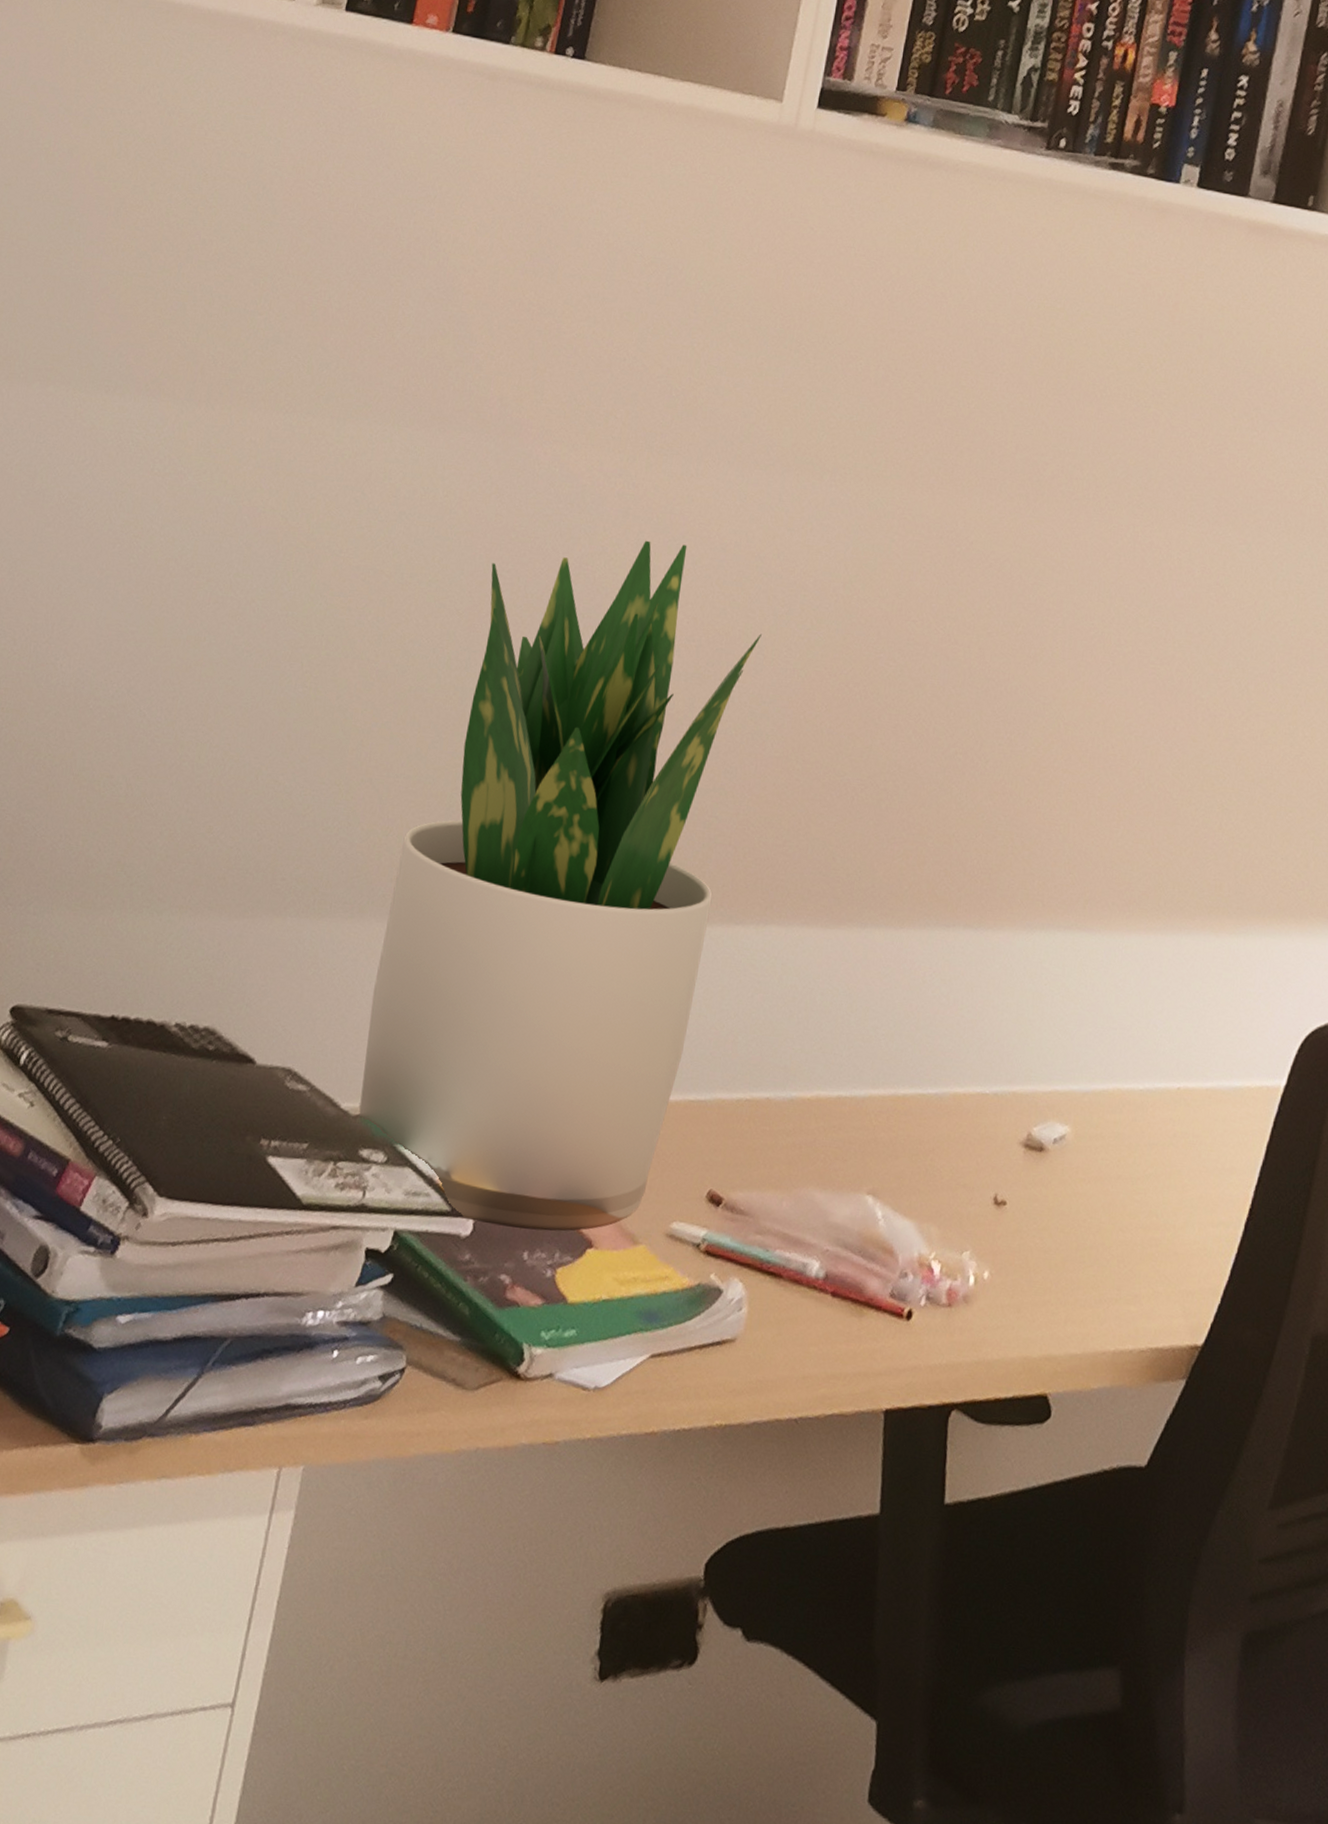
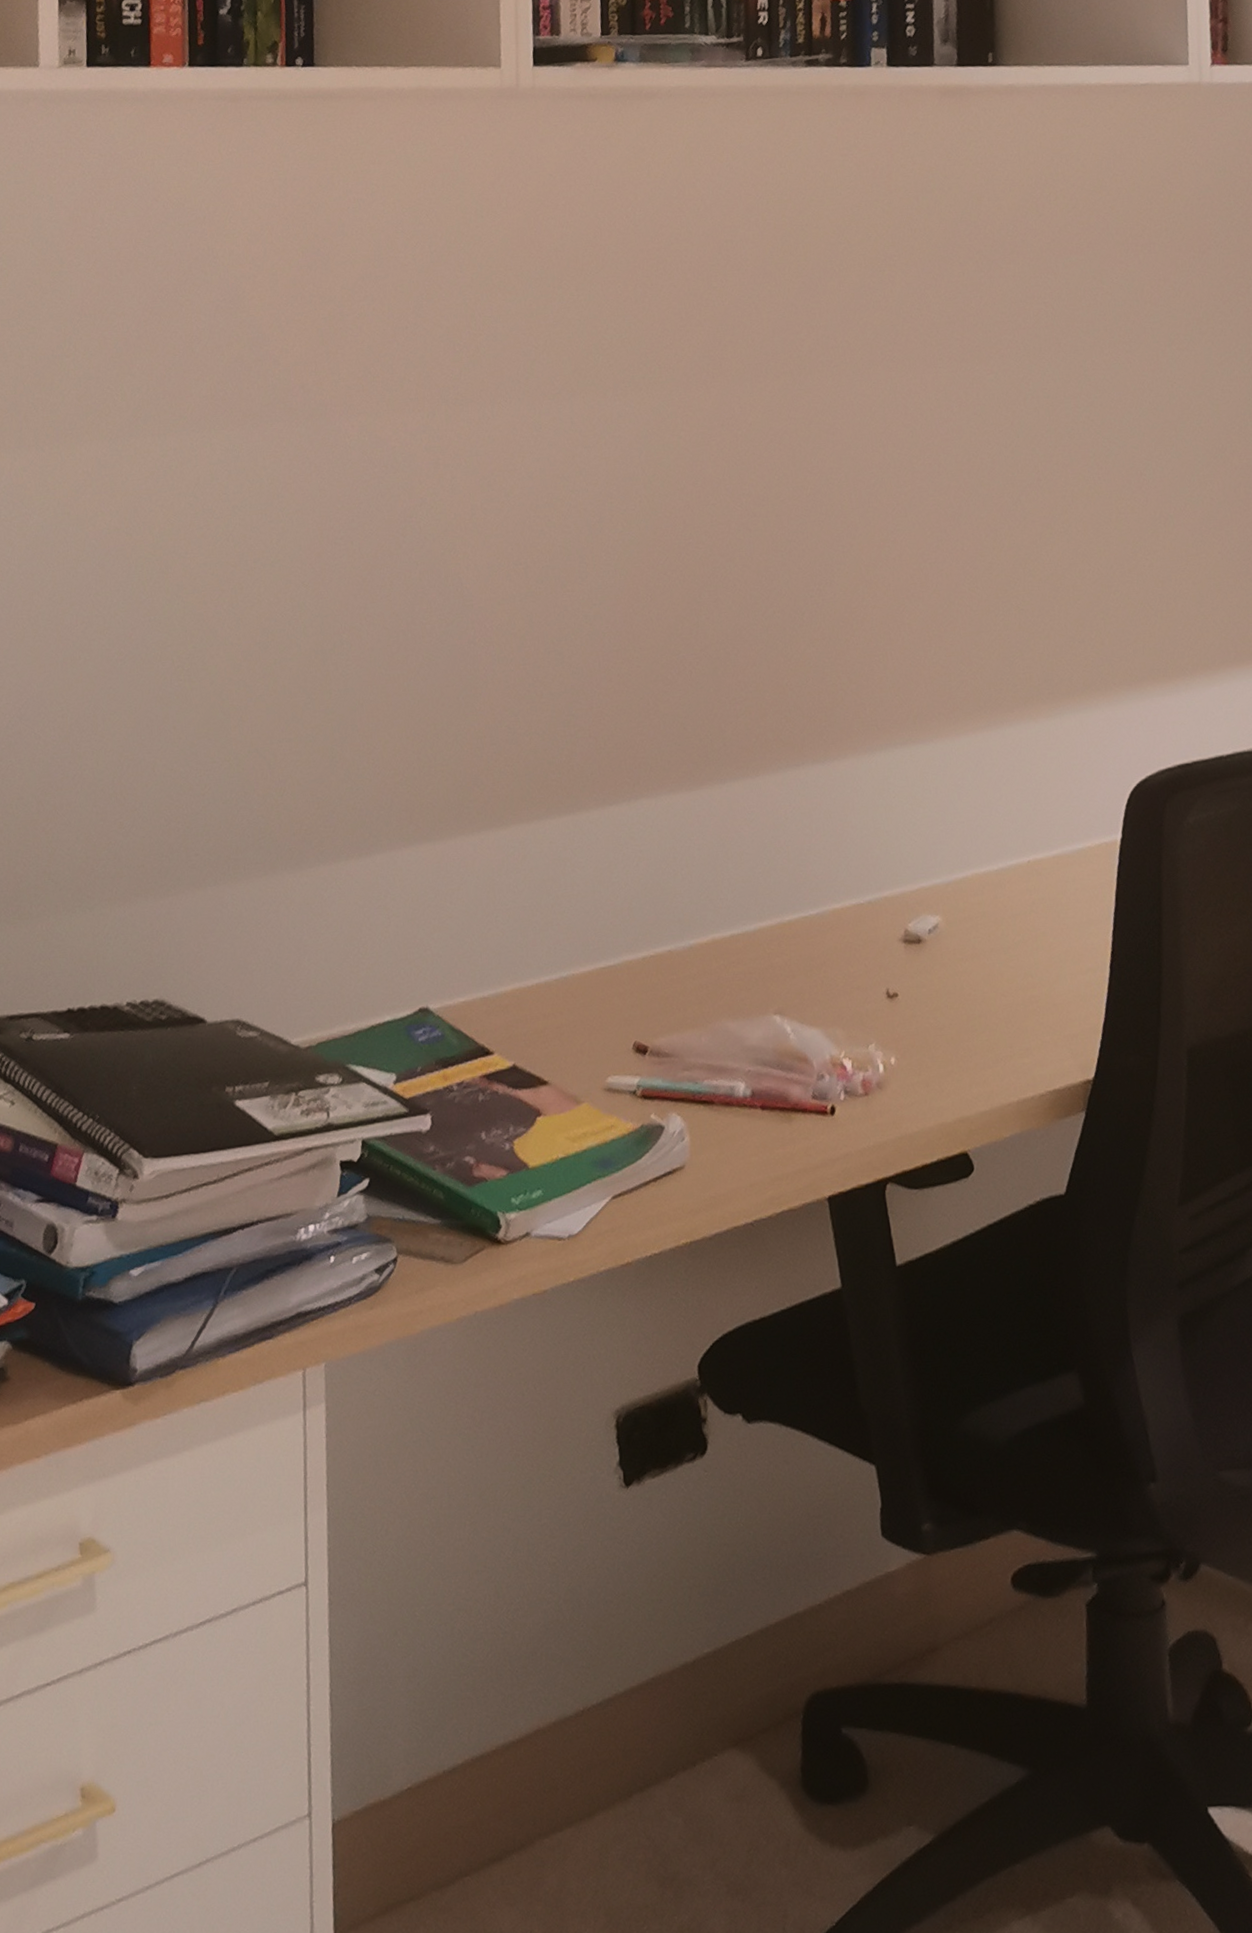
planter: present [358,540,762,1232] -> none [297,480,586,1116]

